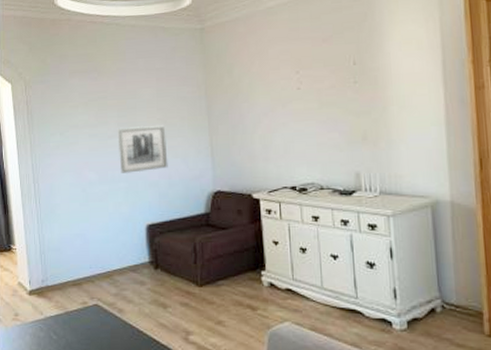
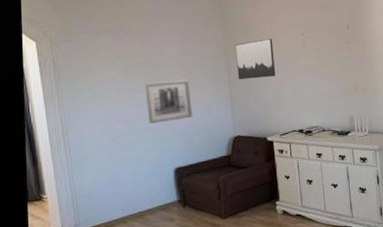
wall art: none [217,78,265,125] -> present [235,38,276,79]

